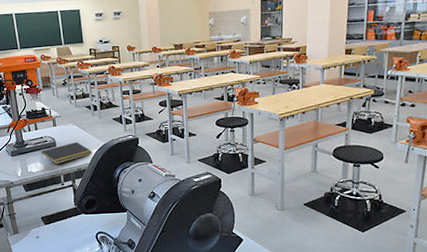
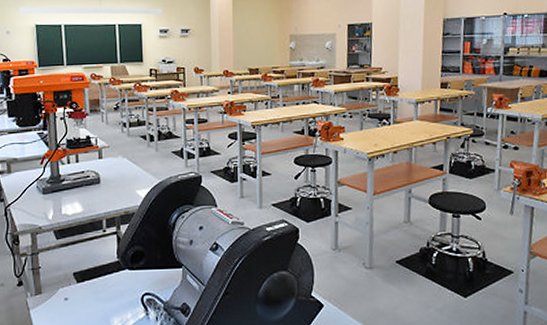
notepad: present [41,142,93,165] -> none [80,179,145,206]

